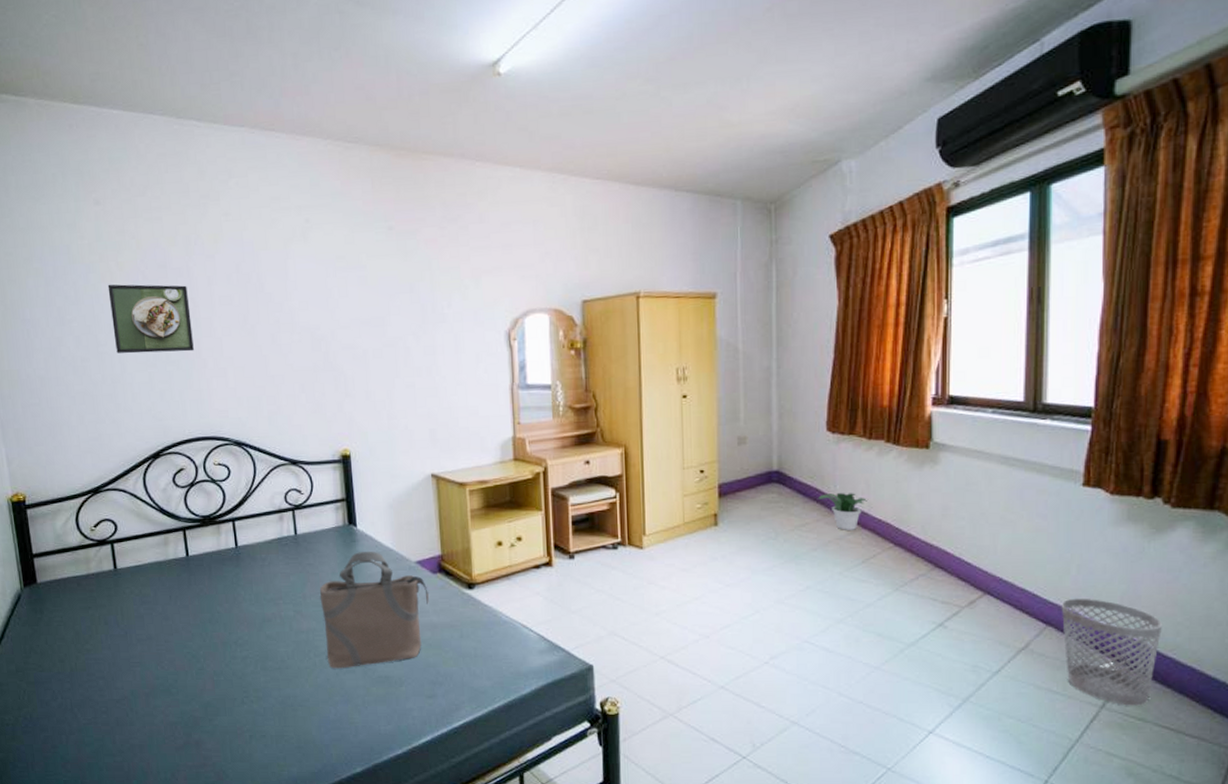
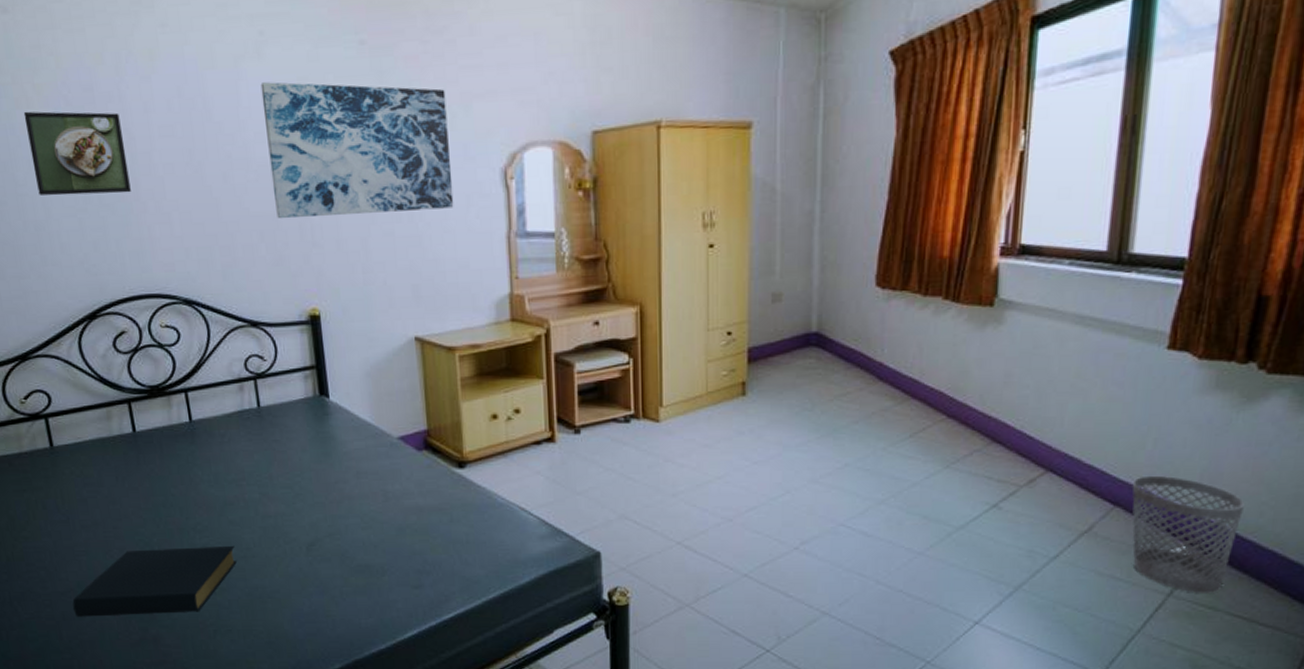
hardback book: none [126,658,273,723] -> present [72,545,238,617]
wall art: none [305,260,466,374] -> present [260,82,454,219]
tote bag: present [319,552,429,669] -> none [288,426,414,557]
potted plant: present [818,493,869,530] -> none [862,357,921,400]

